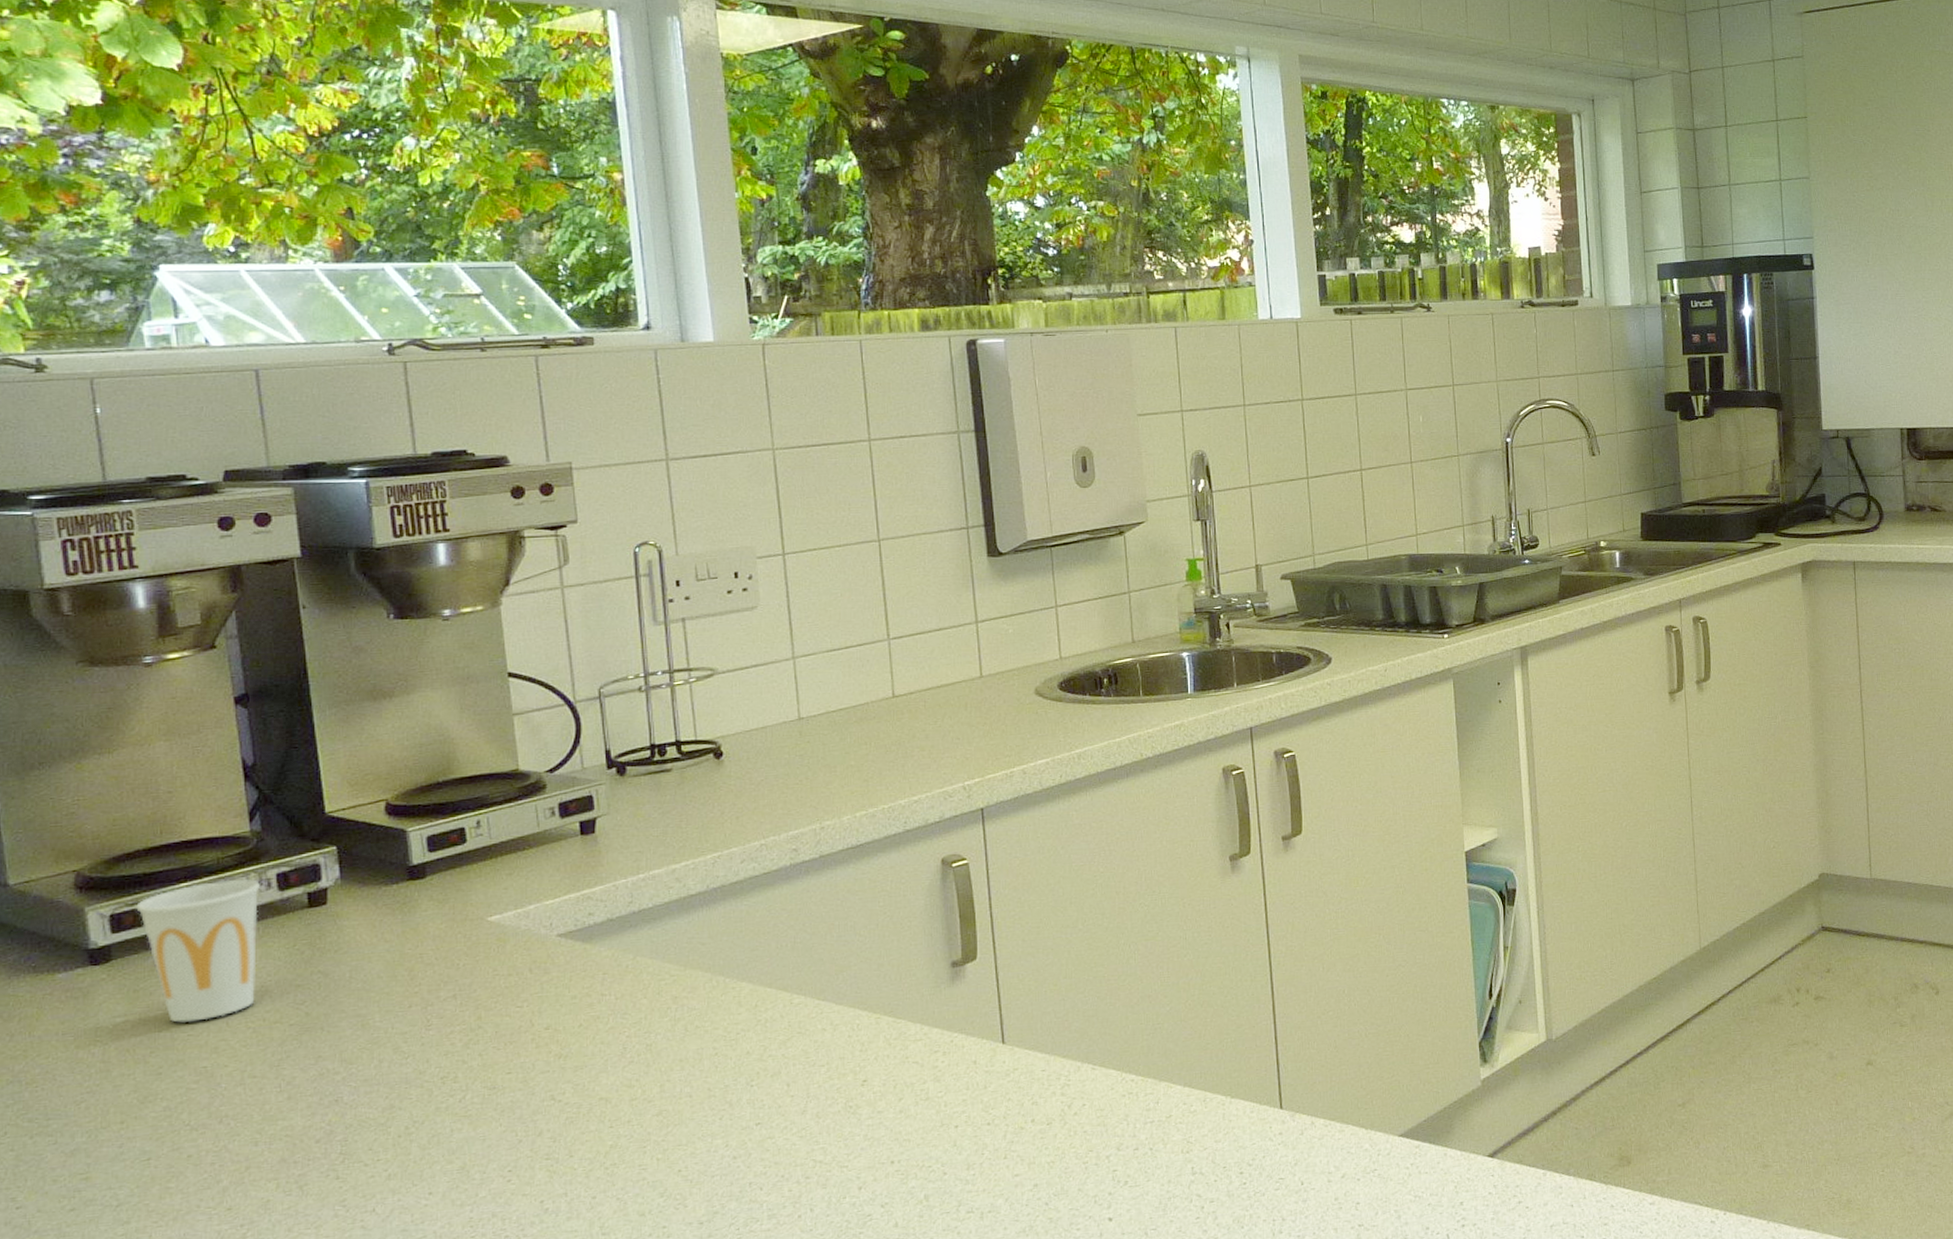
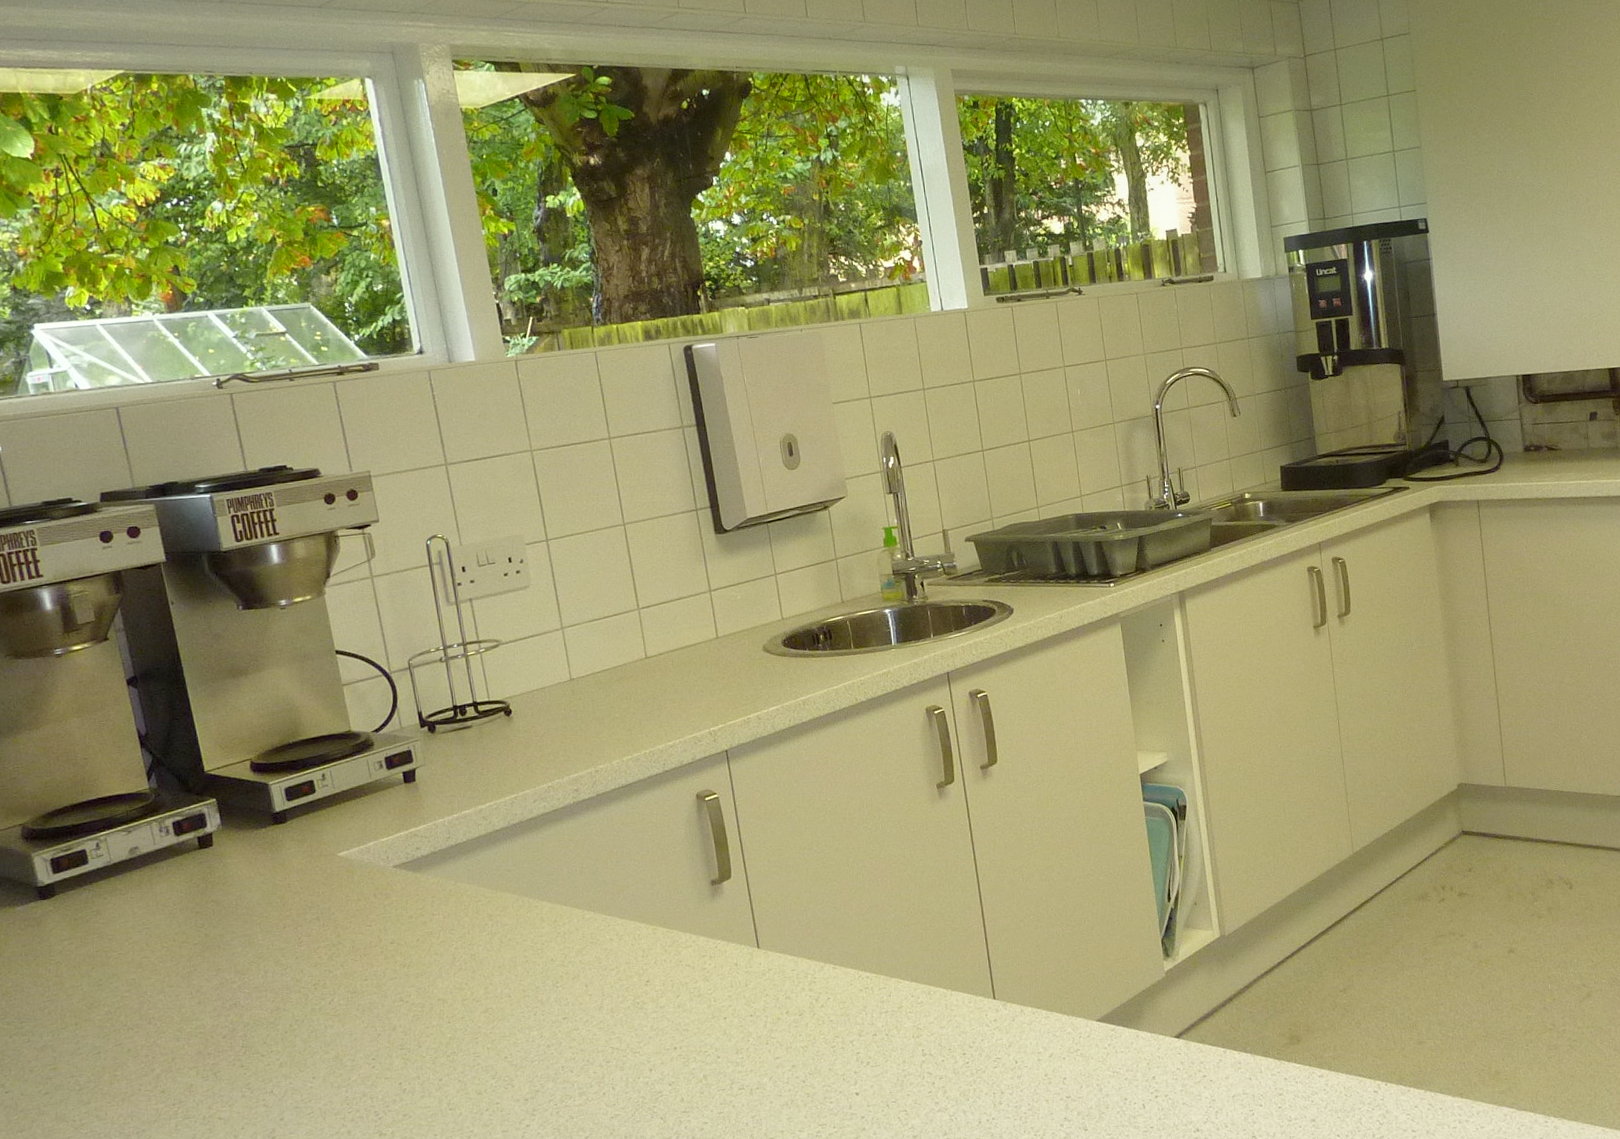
cup: present [136,878,260,1023] -> none [69,827,166,944]

